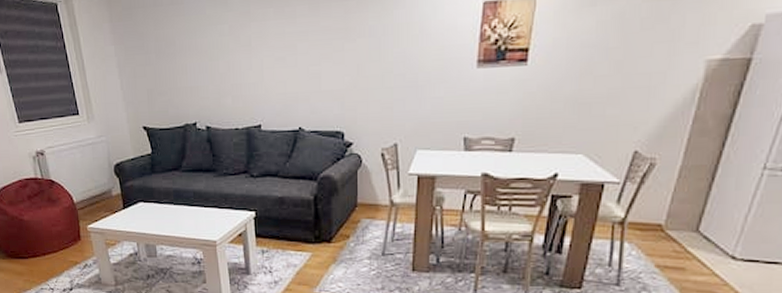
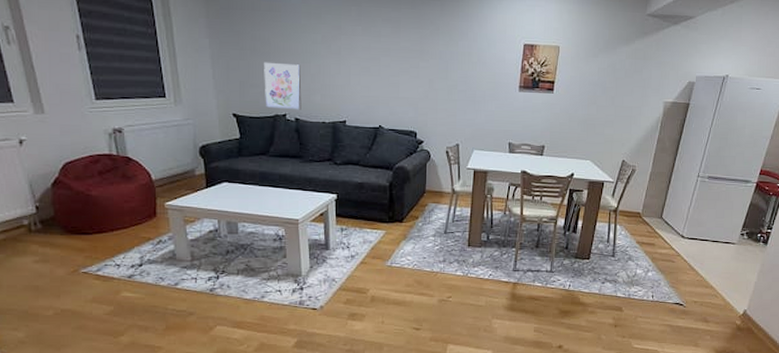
wall art: none [170,63,212,117] -> present [264,62,302,110]

